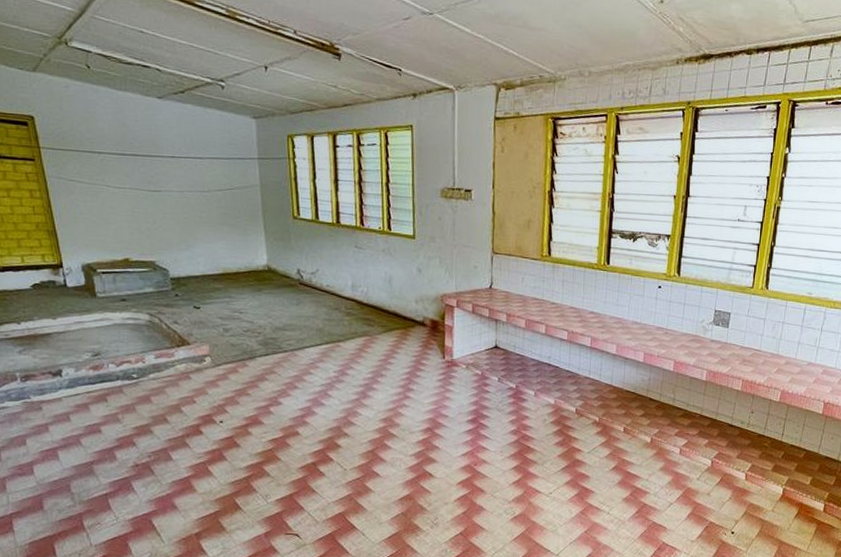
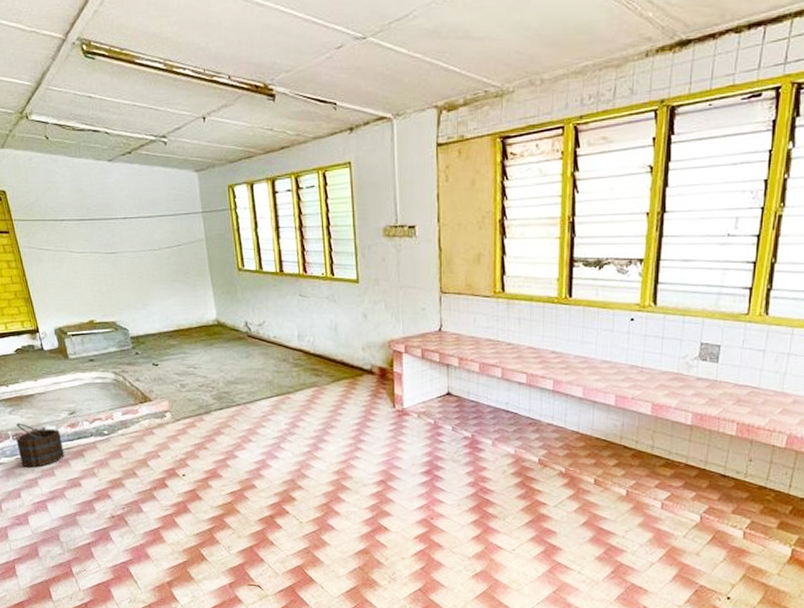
bucket: none [25,363,84,412] -> present [16,423,65,468]

